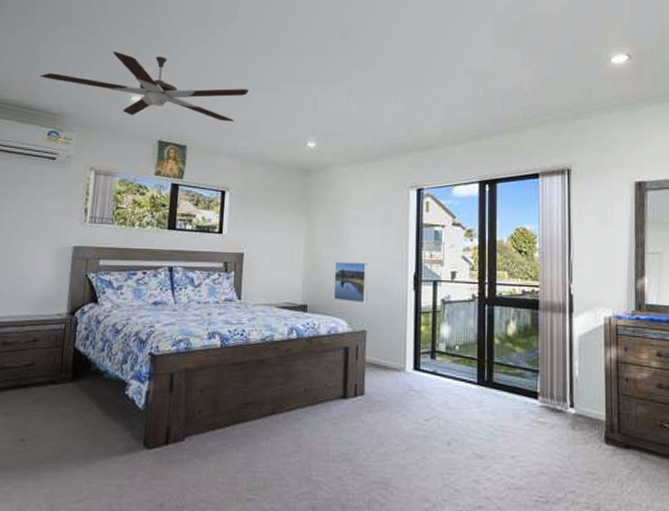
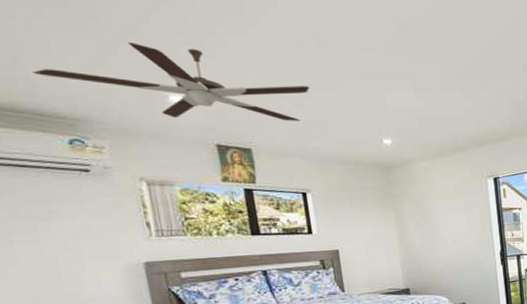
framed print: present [333,262,368,303] -> none [428,246,463,281]

